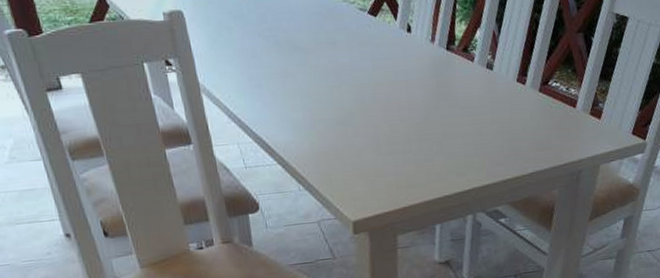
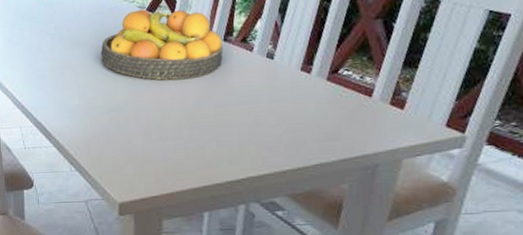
fruit bowl: none [322,12,447,91] -> present [100,9,223,80]

